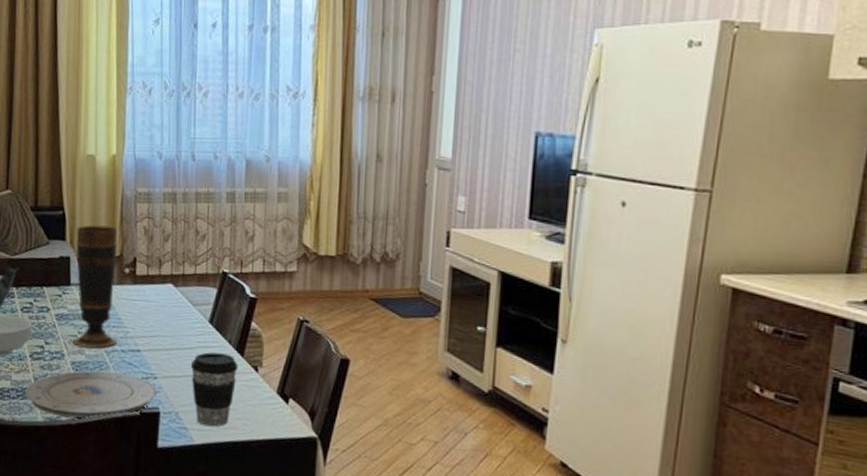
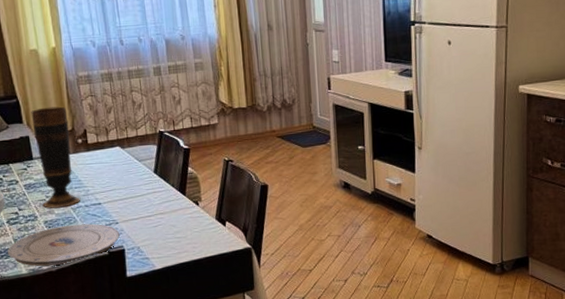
coffee cup: present [190,352,238,427] -> none [144,195,183,254]

